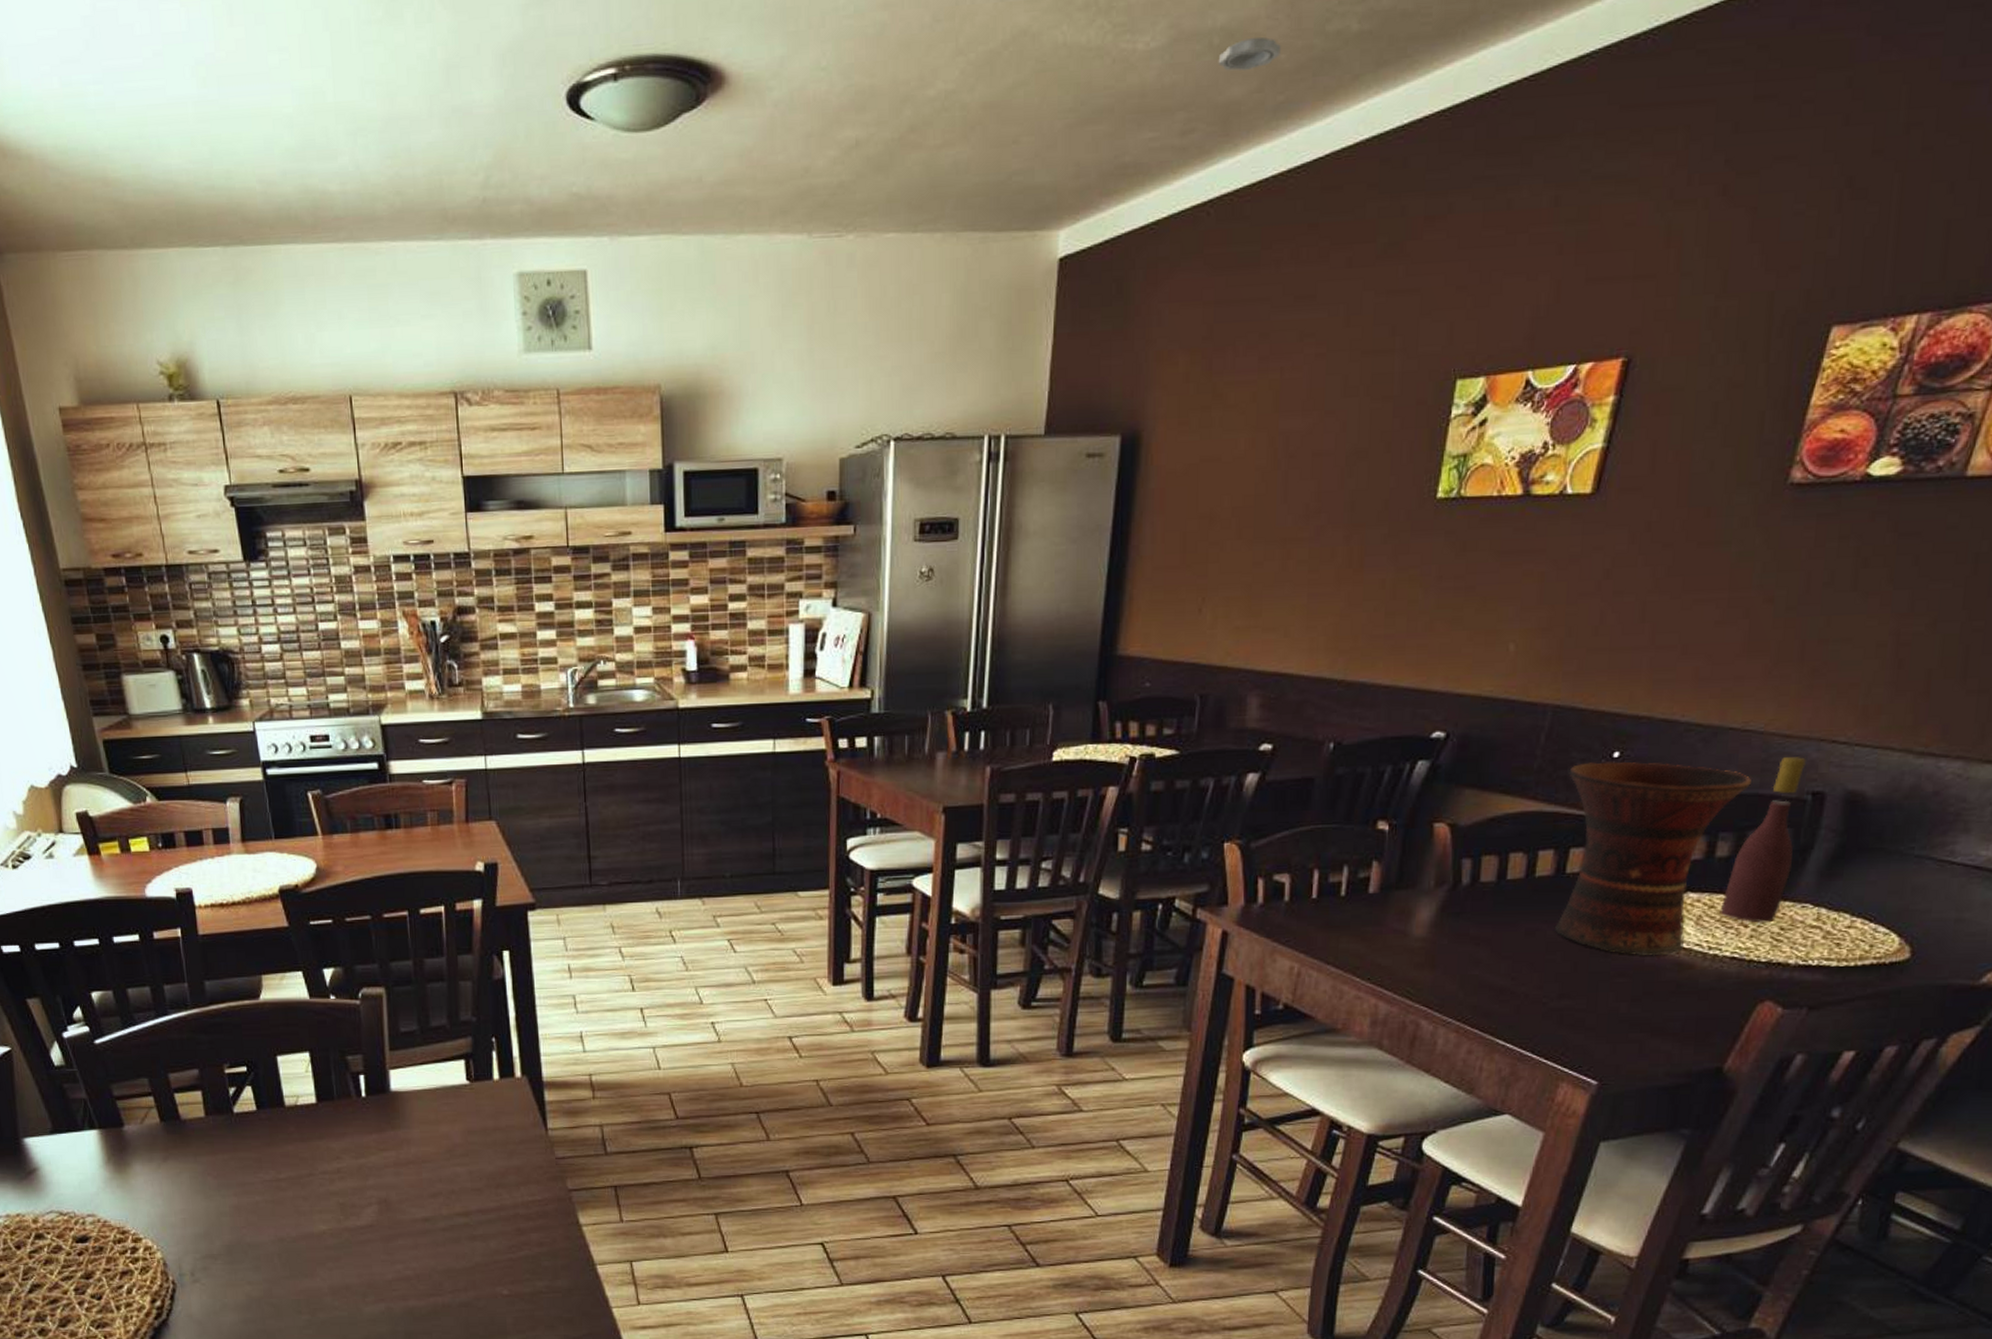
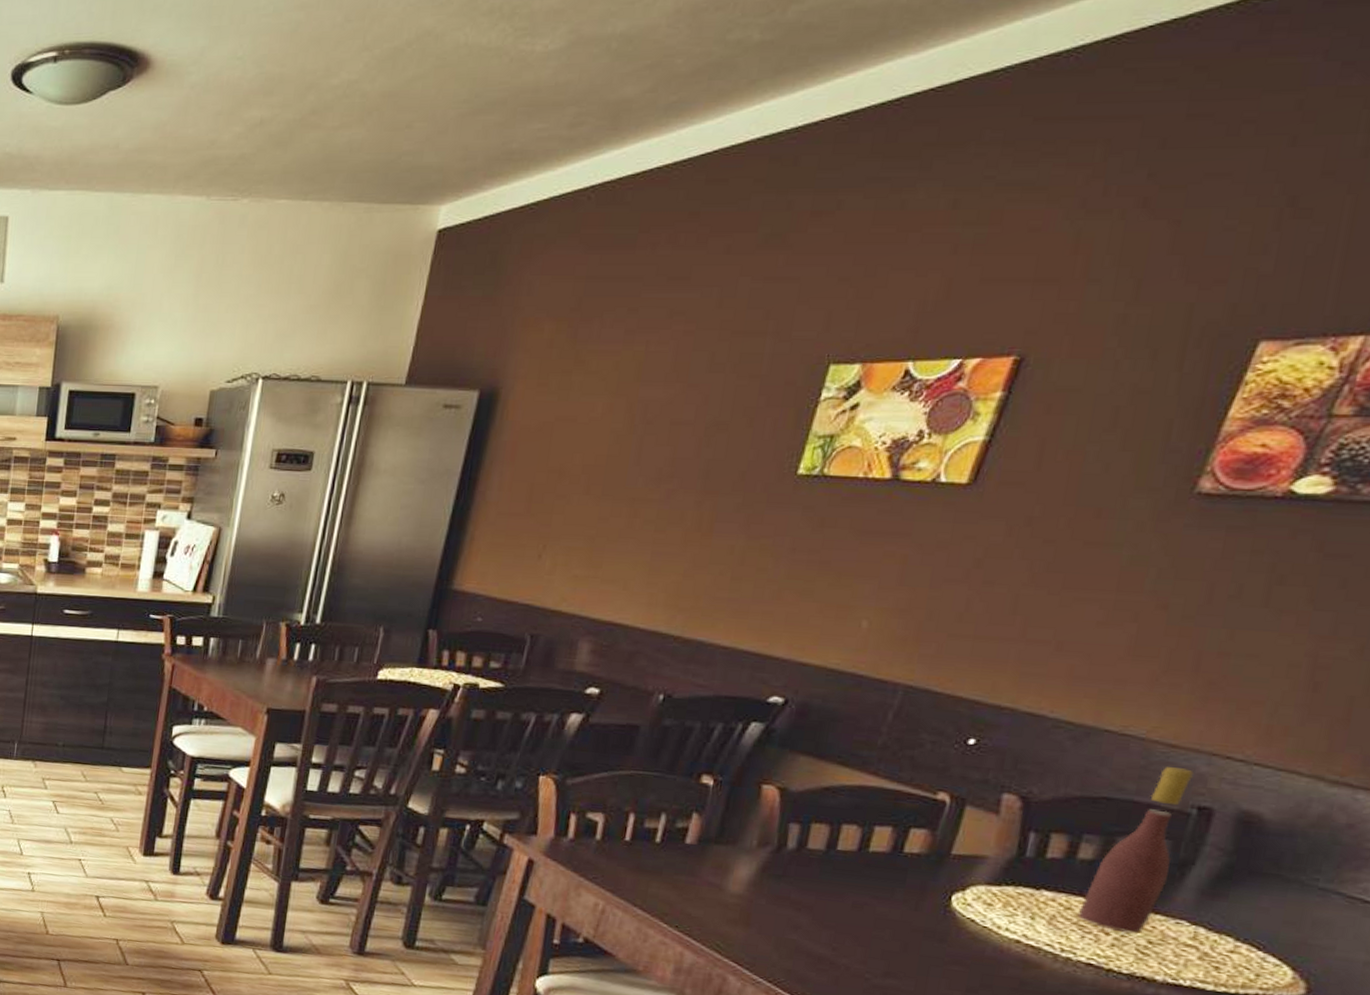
smoke detector: present [1218,37,1281,71] -> none [613,44,679,73]
vase: present [1554,761,1751,956] -> none [884,745,1126,950]

